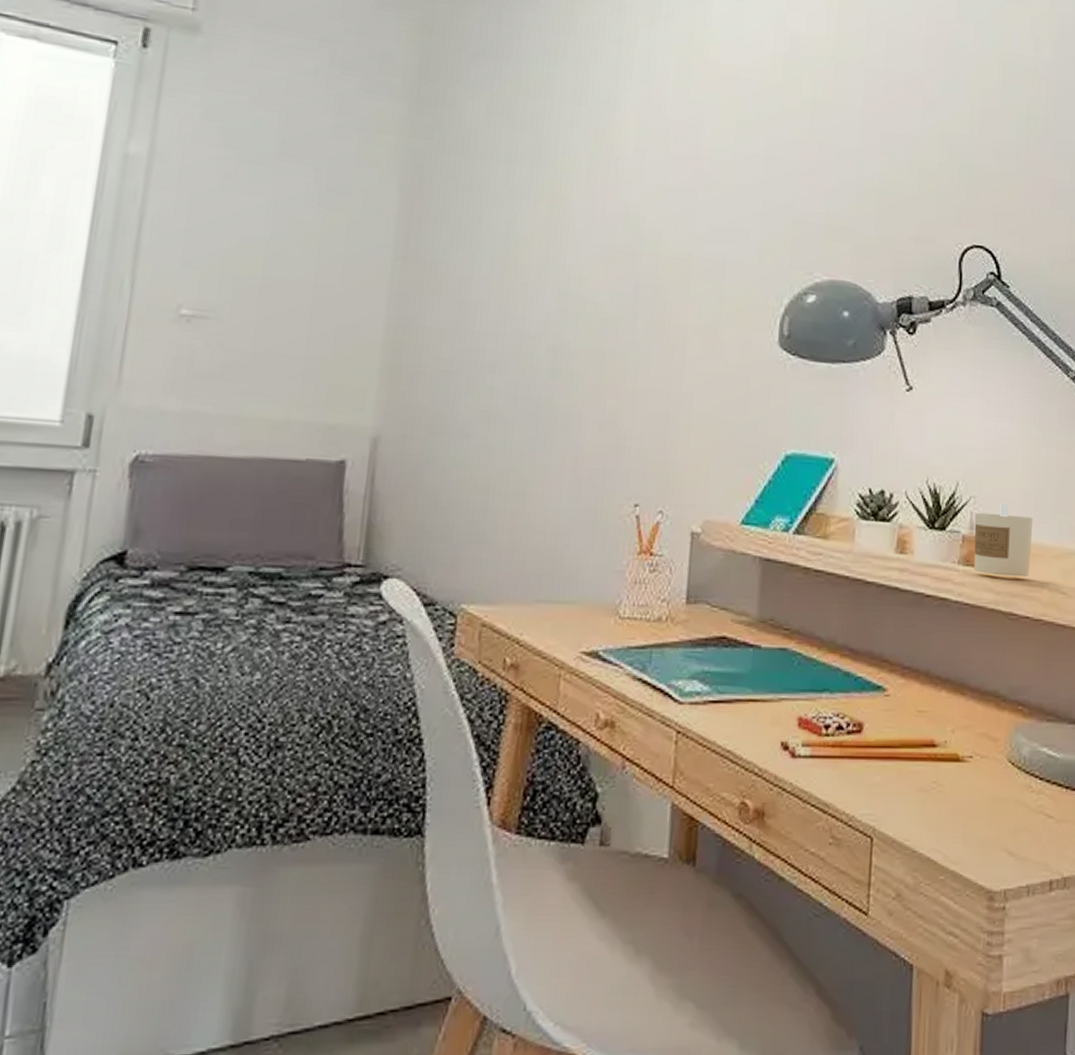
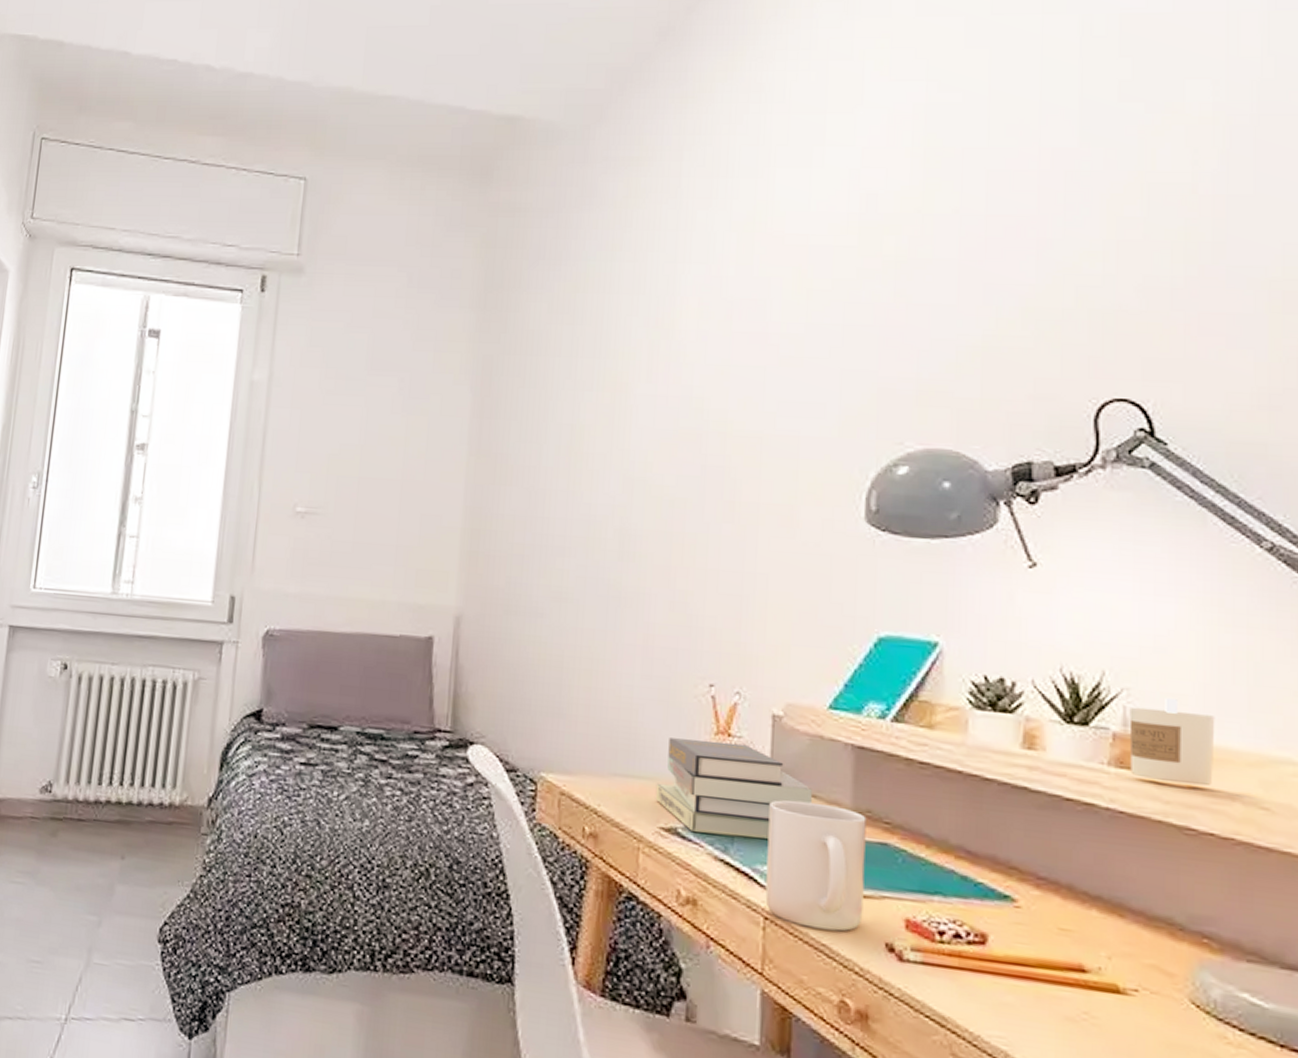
books: none [578,560,724,655] -> present [655,738,812,839]
mug: none [678,614,770,736] -> present [765,800,867,932]

